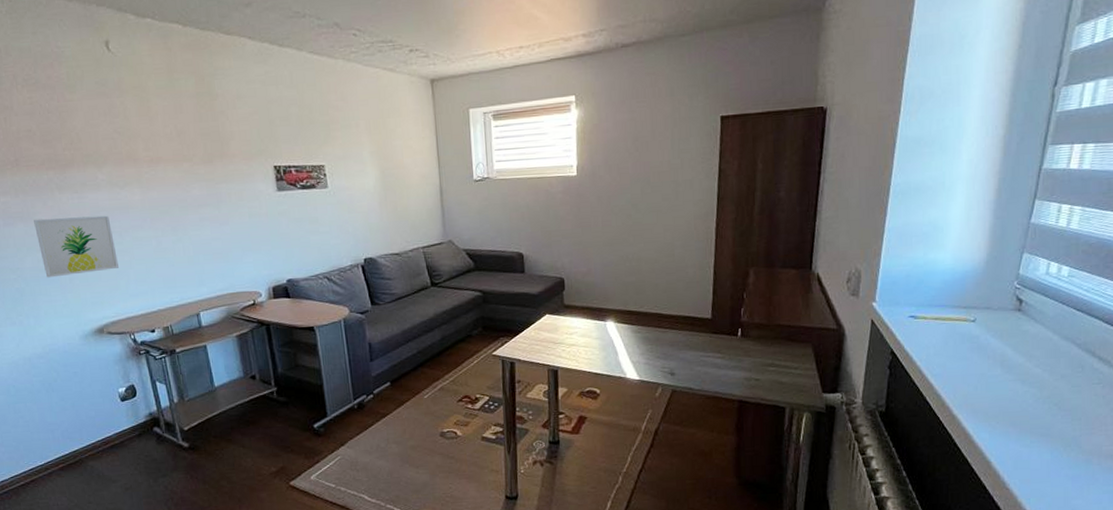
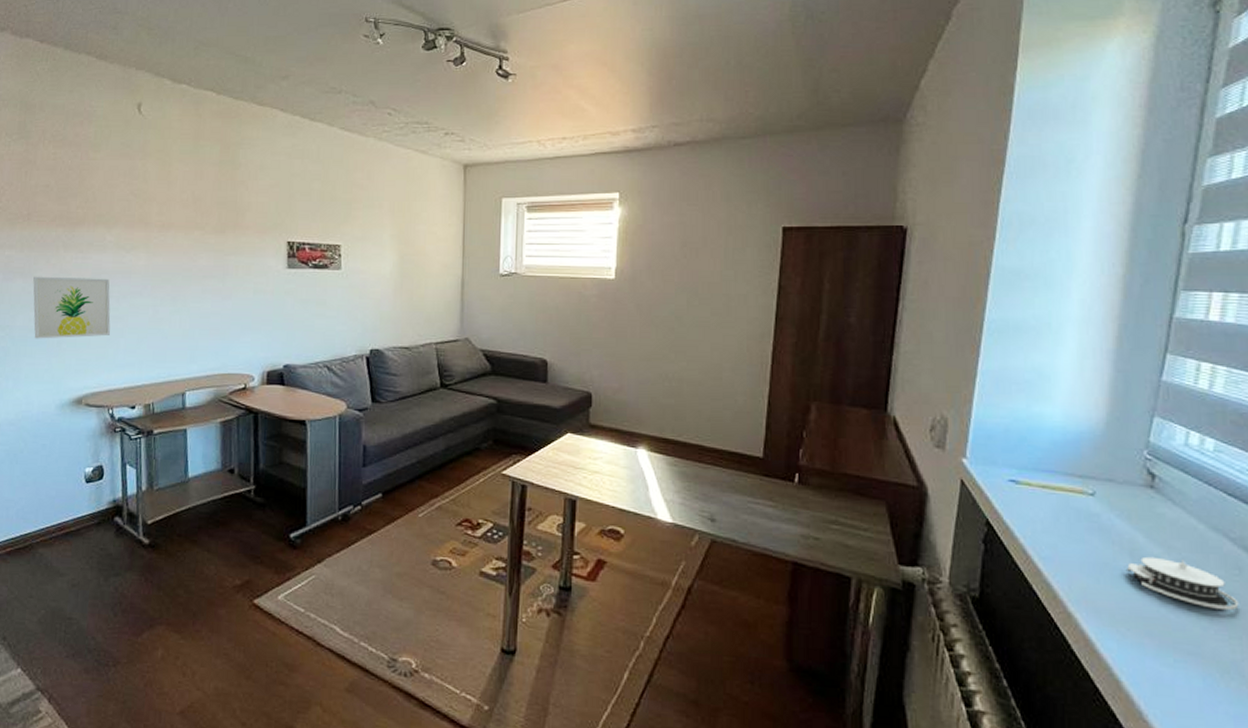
architectural model: none [998,364,1080,400] -> present [1127,556,1239,610]

